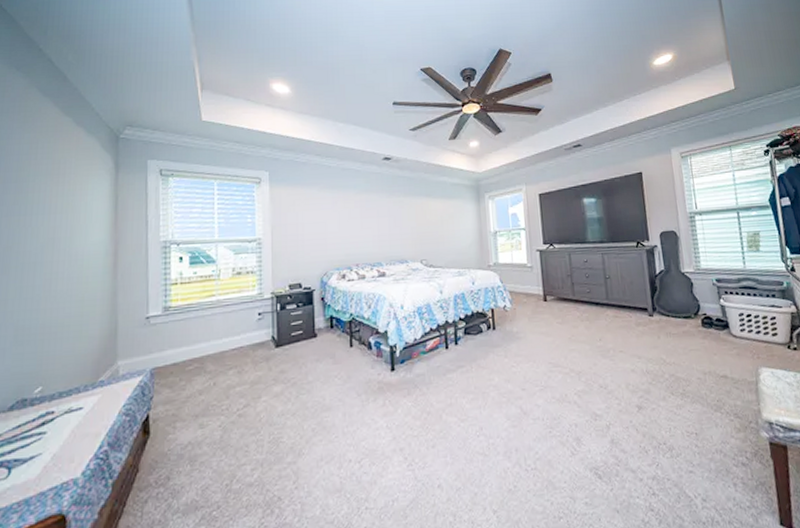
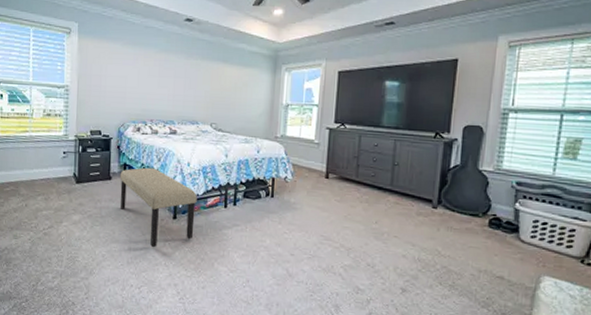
bench: none [326,316,416,410] -> present [120,167,197,248]

